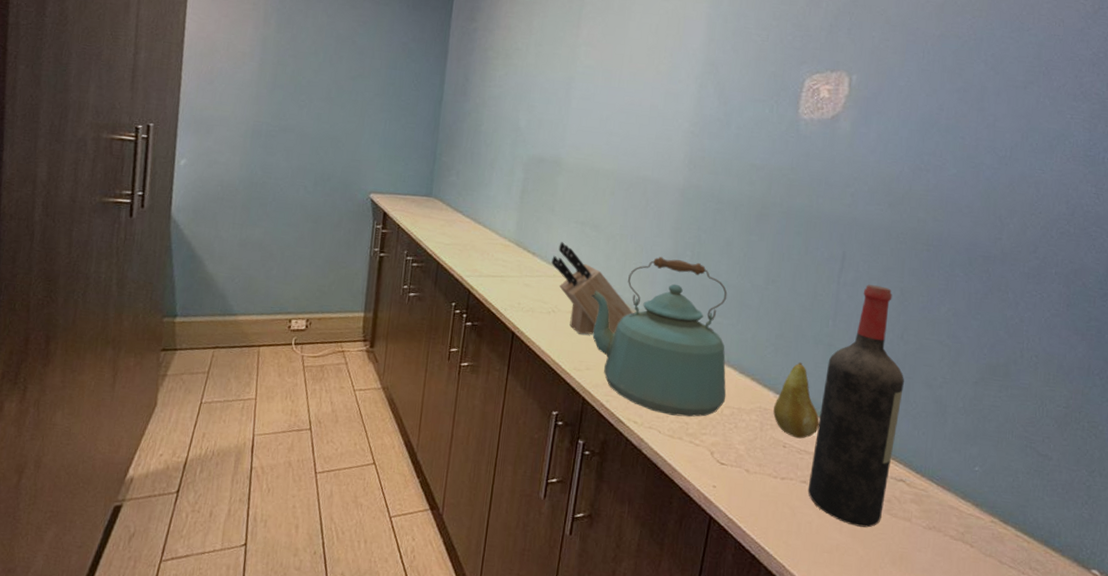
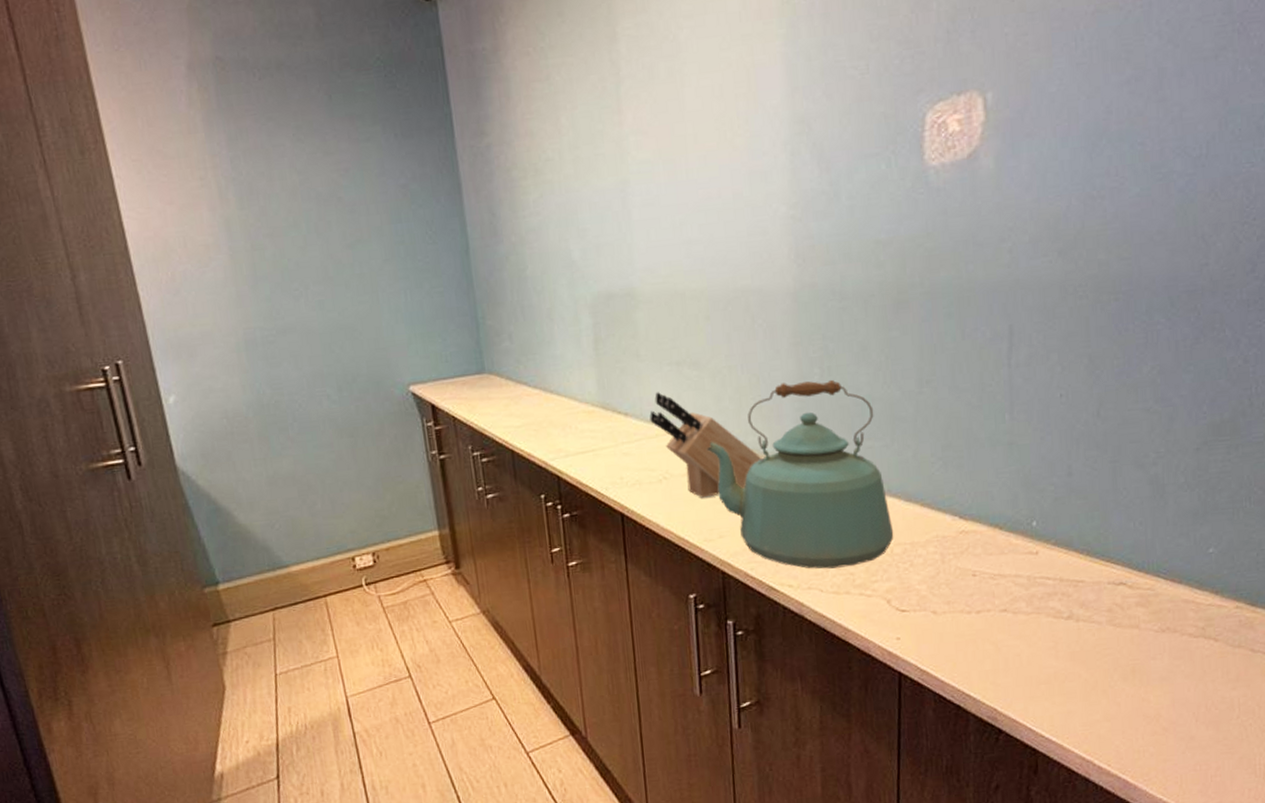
fruit: present [773,361,819,439] -> none [954,471,1012,563]
wine bottle: present [807,284,904,528] -> none [1010,357,1109,648]

